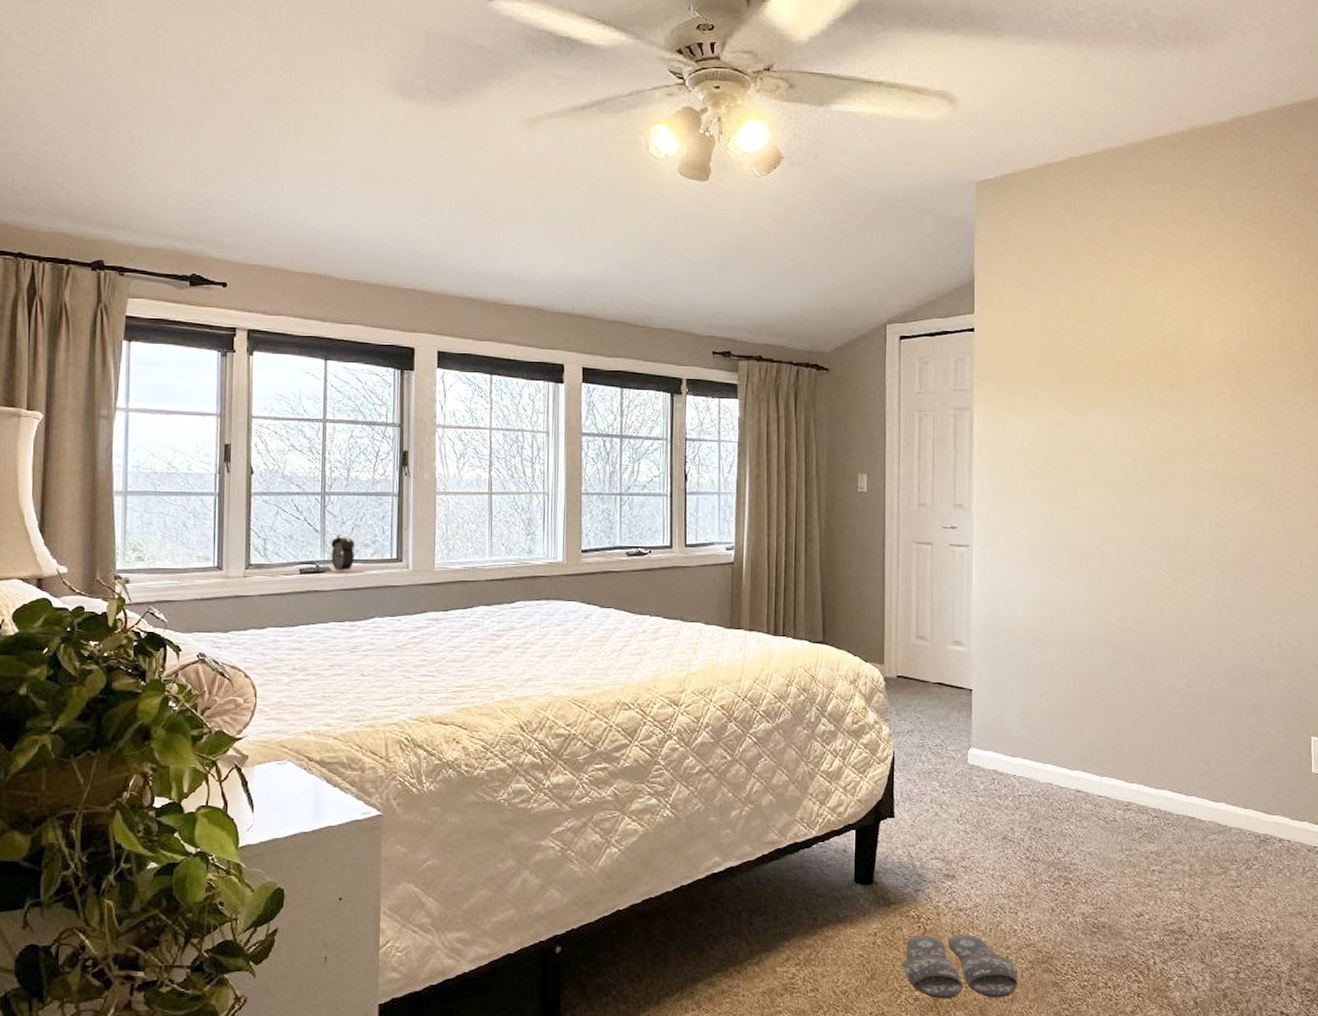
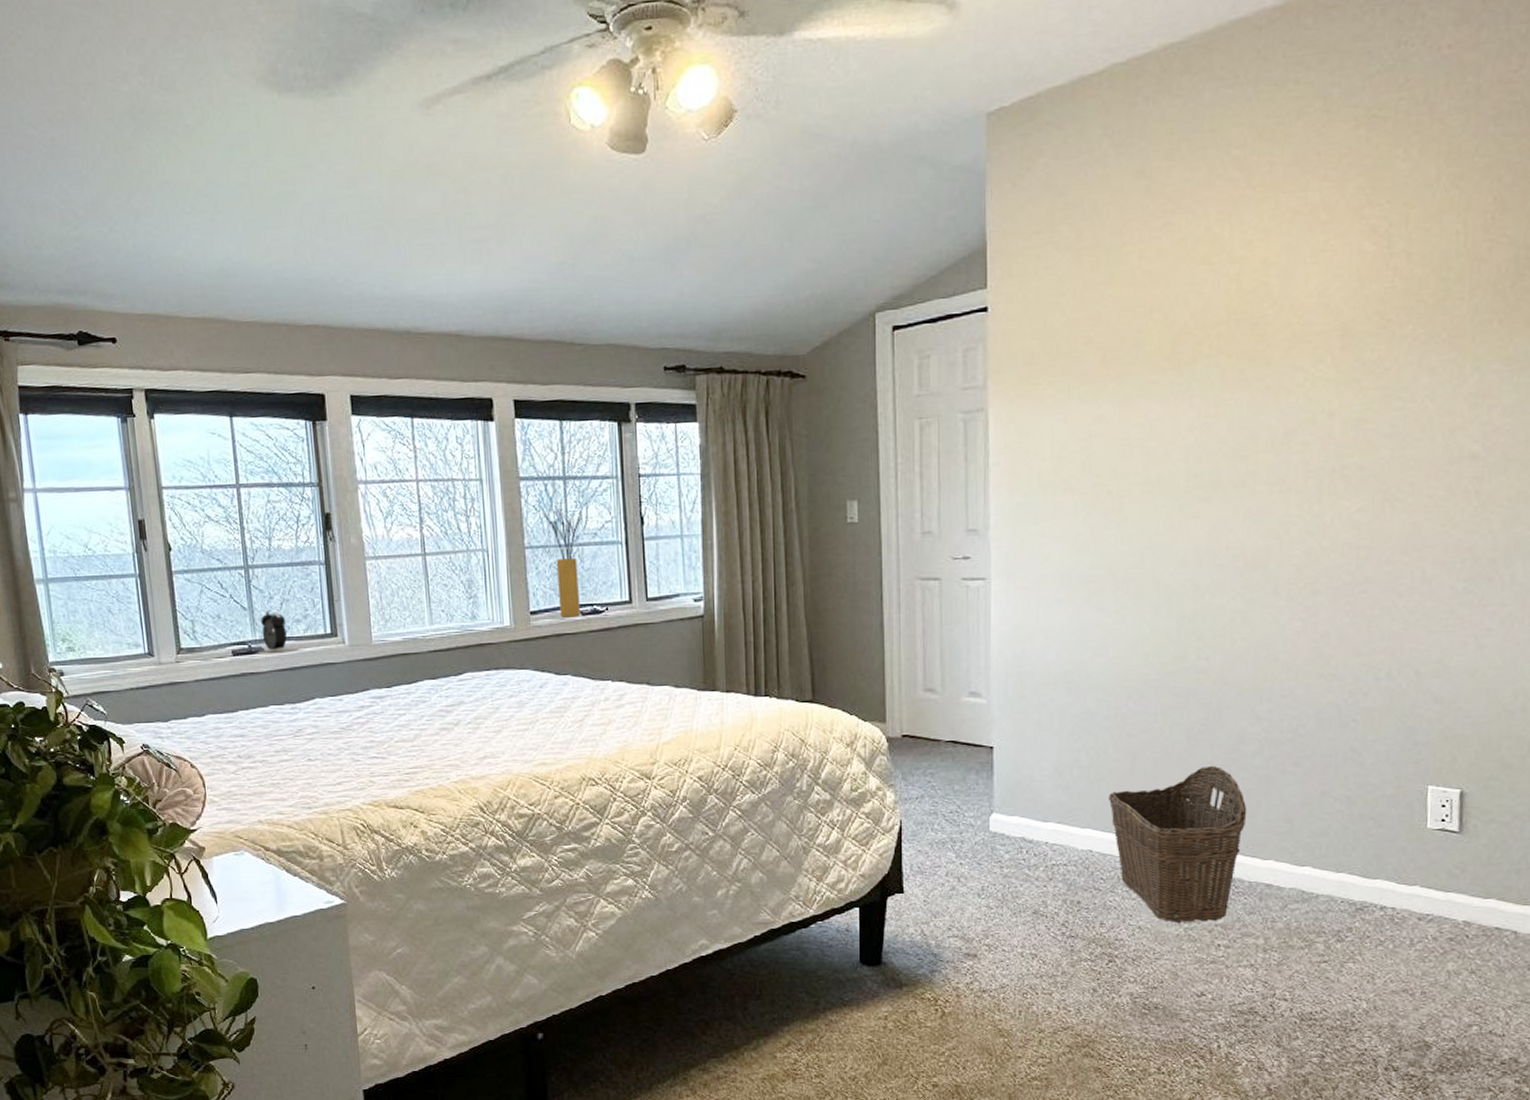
vase: none [598,459,634,557] -> present [540,506,582,618]
slippers: present [901,935,1018,999] -> none [917,1018,1054,1085]
wicker basket: none [1064,713,1175,850] -> present [1108,765,1247,923]

